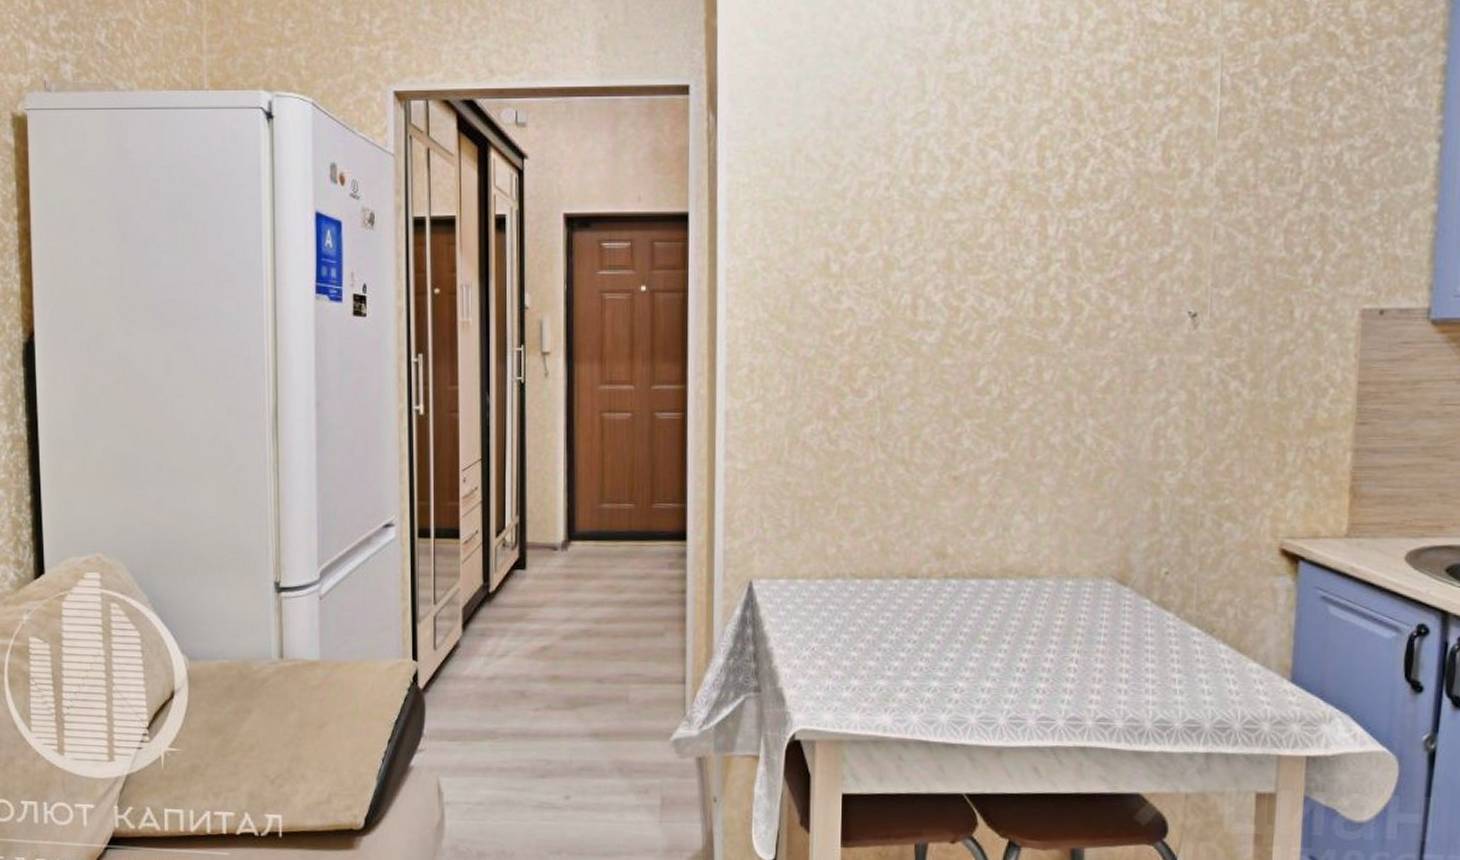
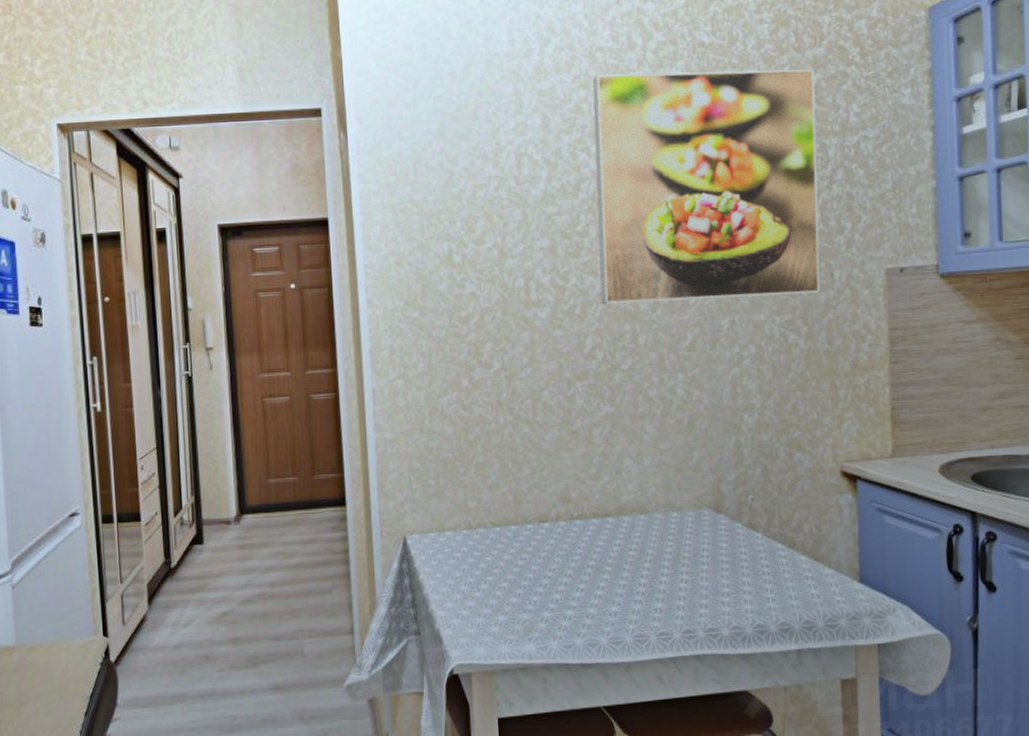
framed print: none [1002,57,1293,333] -> present [592,69,820,305]

